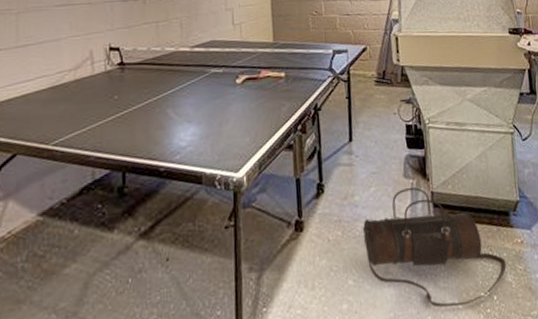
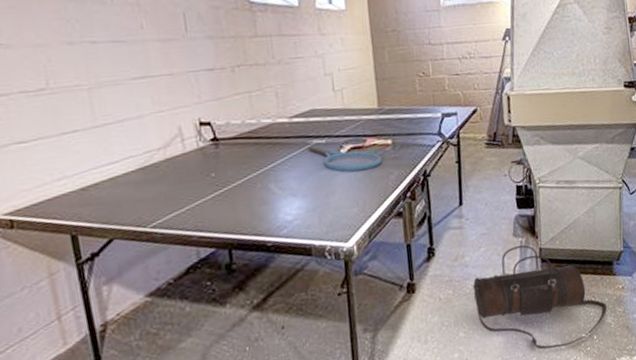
tennis racket: none [206,74,275,102] -> present [308,145,382,172]

